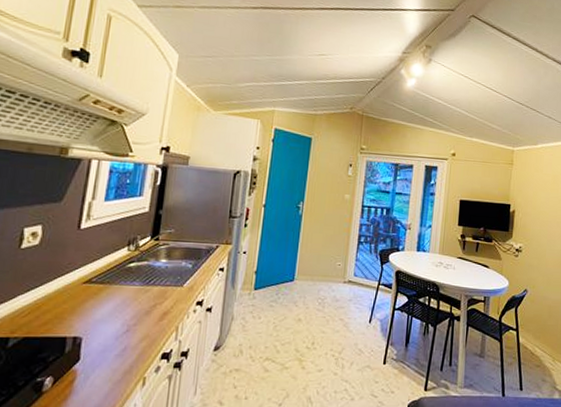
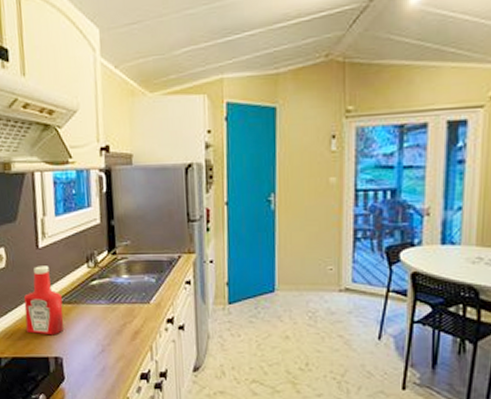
ketchup bottle: none [48,245,95,315] -> present [24,266,64,336]

